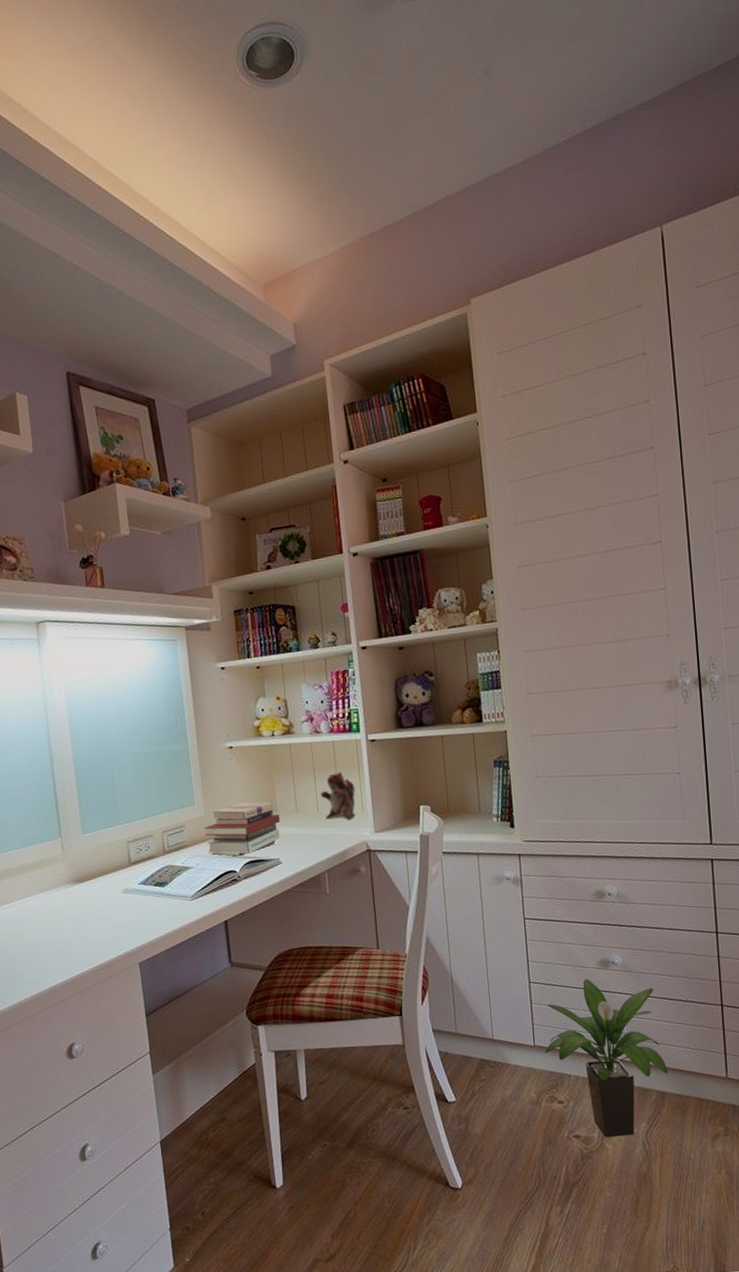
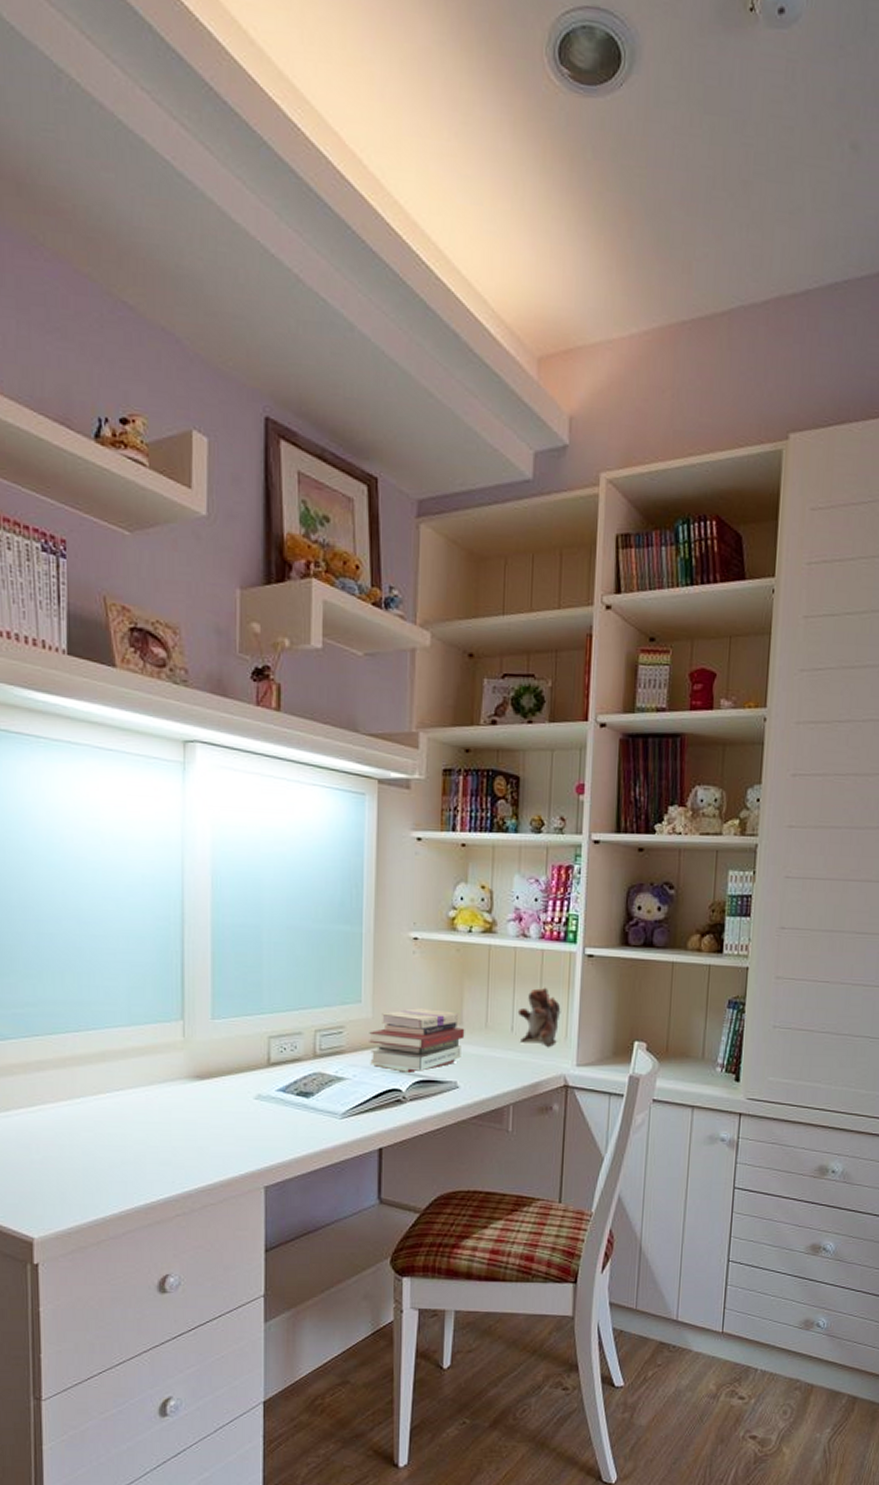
potted plant: present [544,979,669,1137] -> none [732,1264,865,1441]

